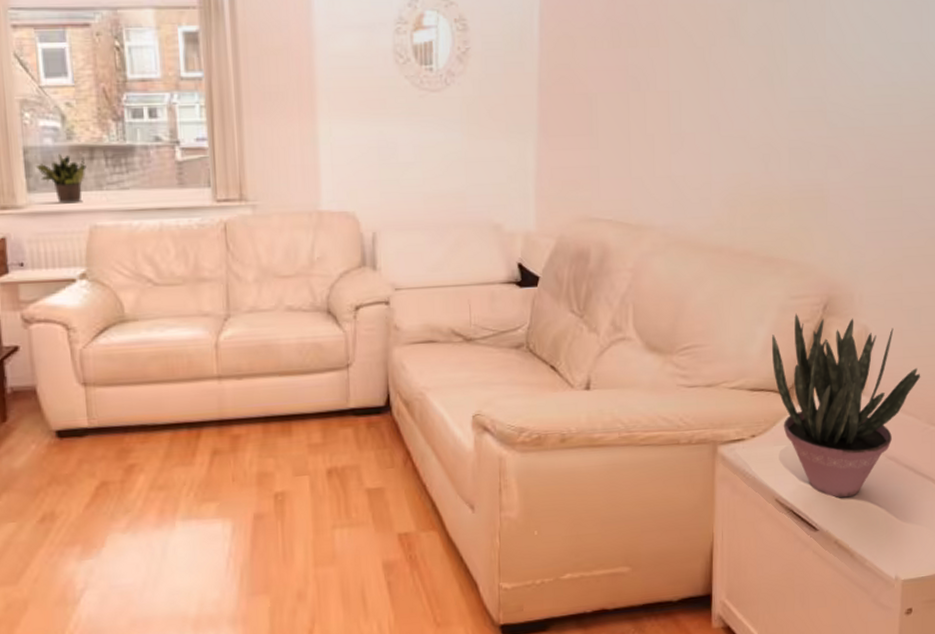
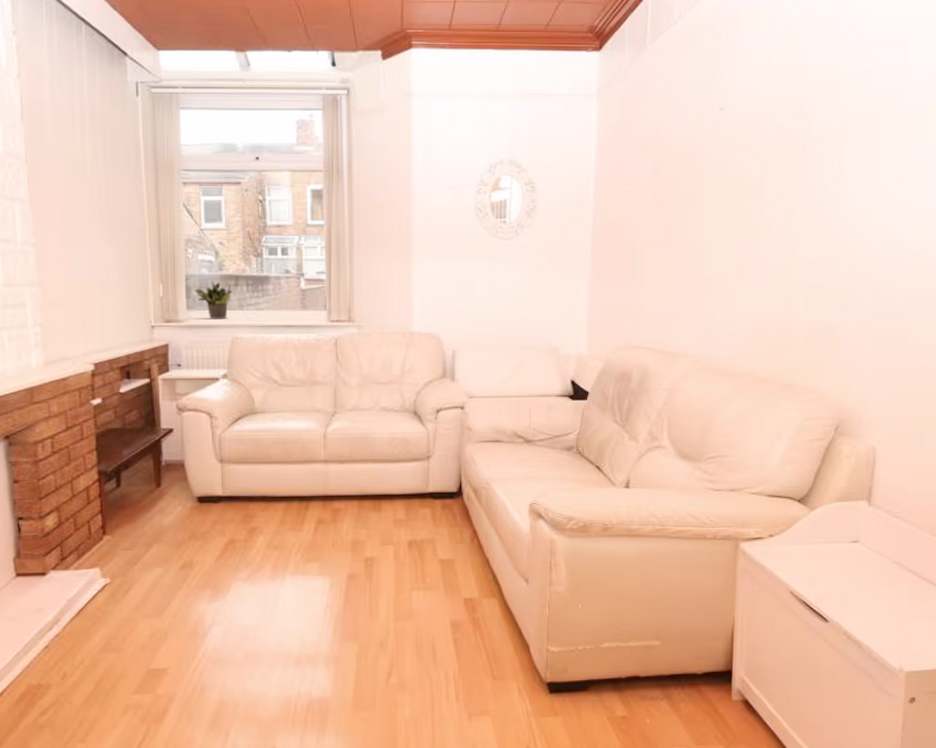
potted plant: present [771,313,921,498] -> none [788,432,924,595]

